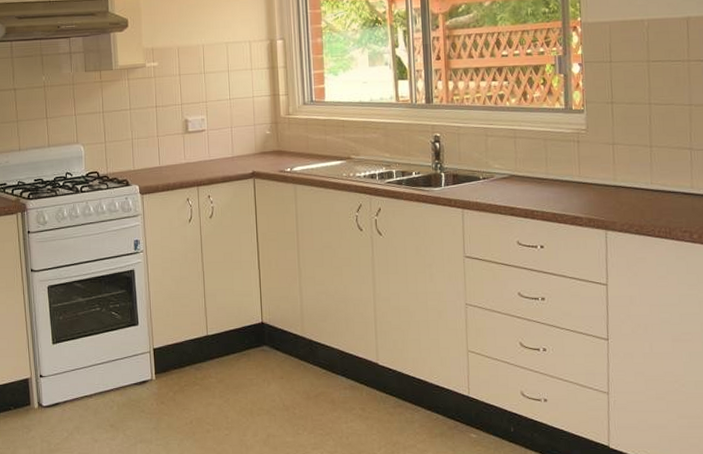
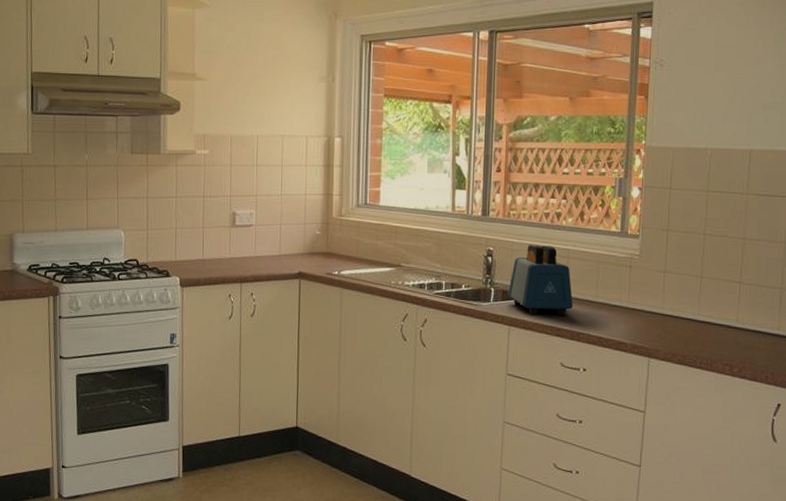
toaster: none [458,127,525,197] -> present [508,245,574,317]

